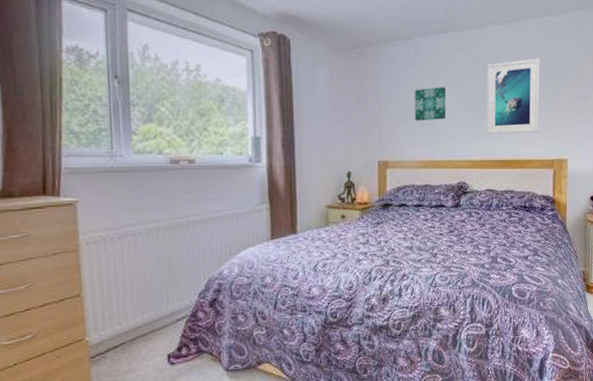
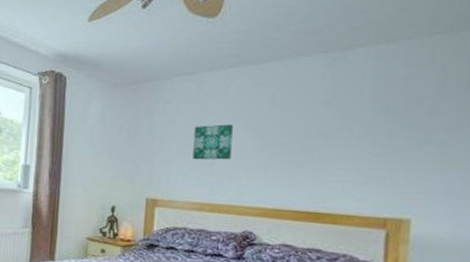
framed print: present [486,58,540,135] -> none [284,93,370,183]

